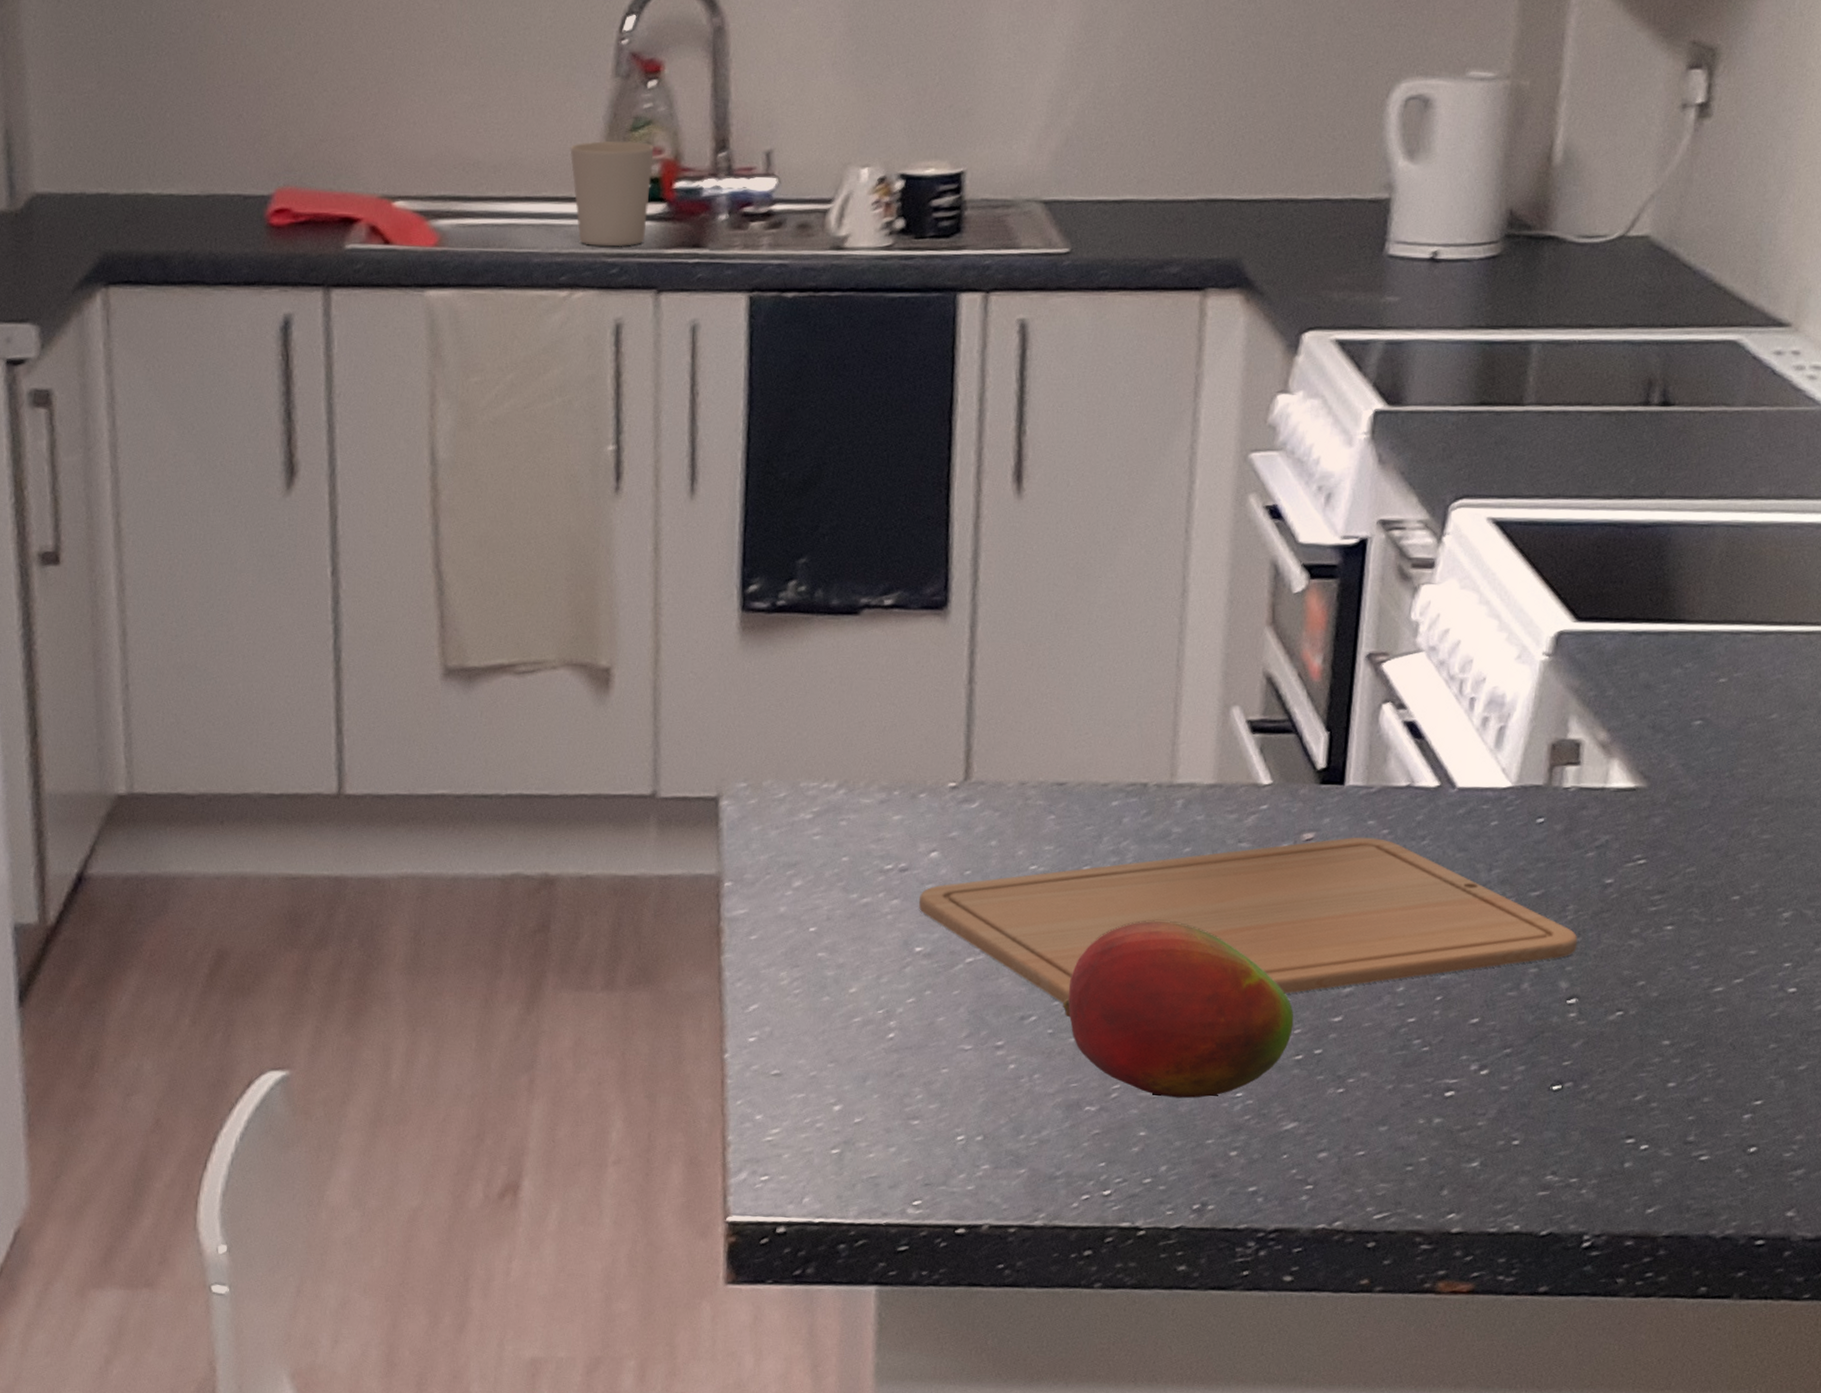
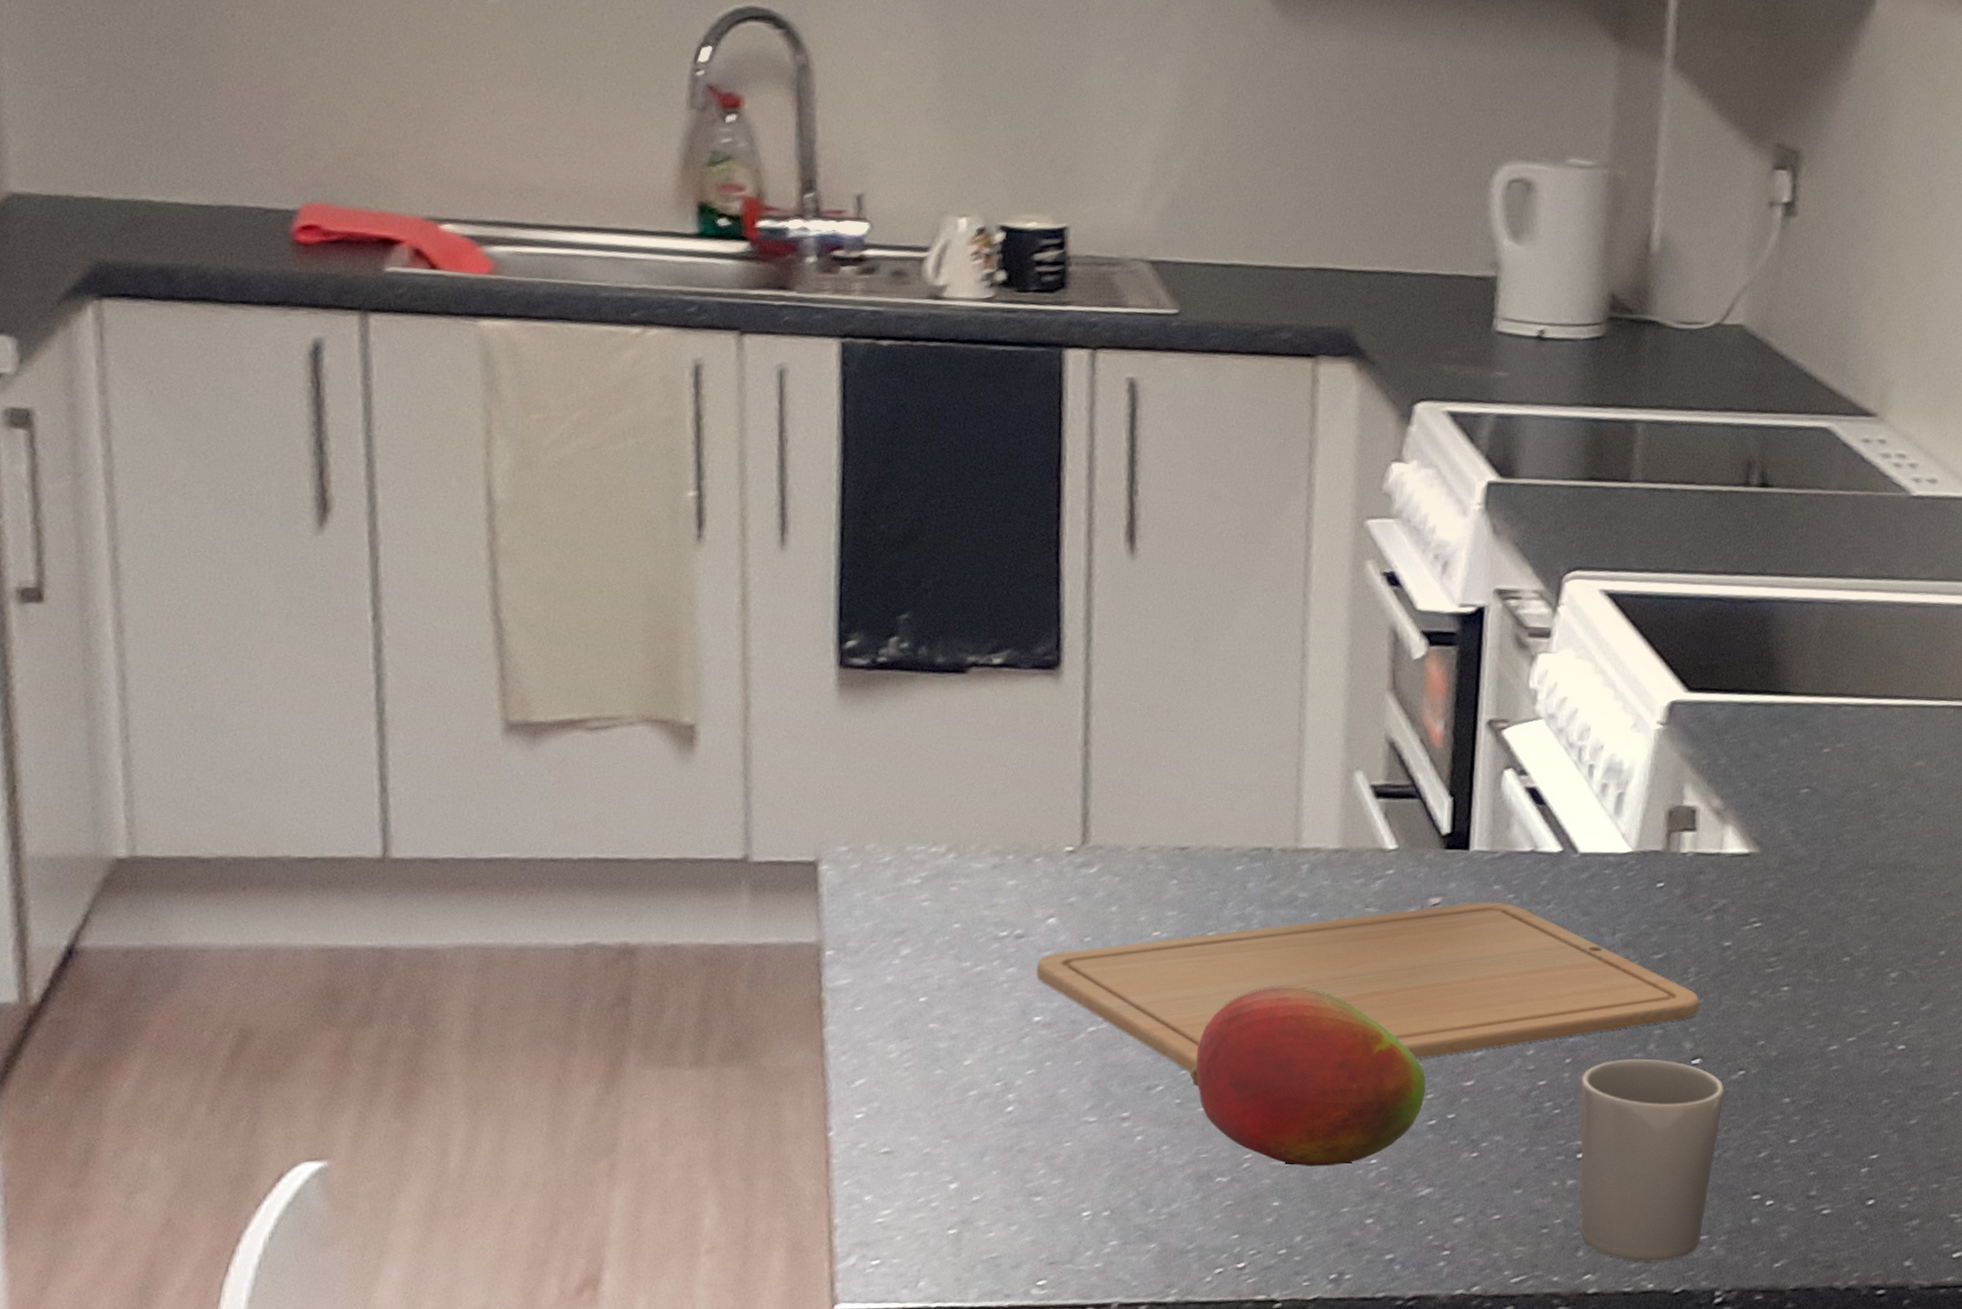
dixie cup: present [570,140,654,247] -> none [641,173,735,285]
mug: none [1447,997,1601,1203] -> present [1580,1058,1725,1261]

